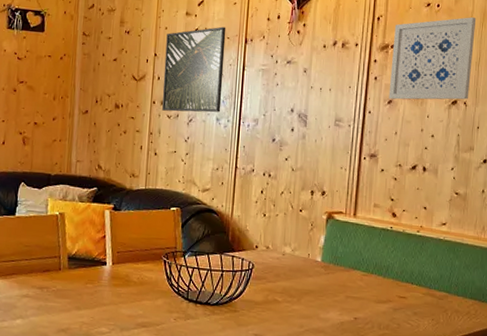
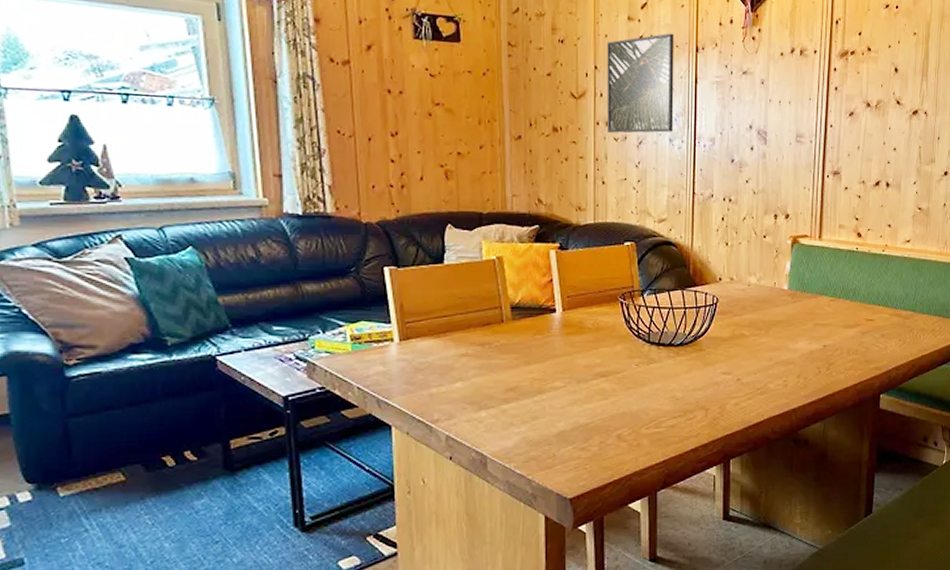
wall art: present [389,17,476,100] -> none [850,19,935,111]

